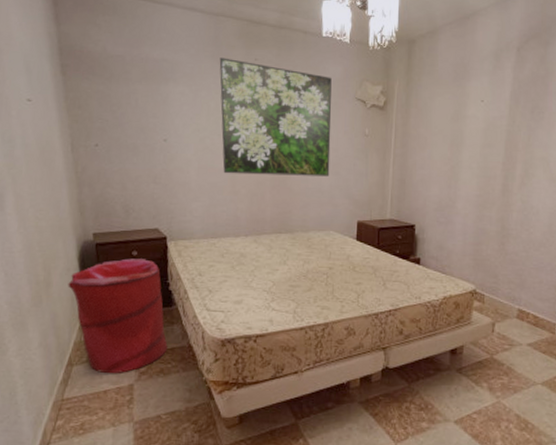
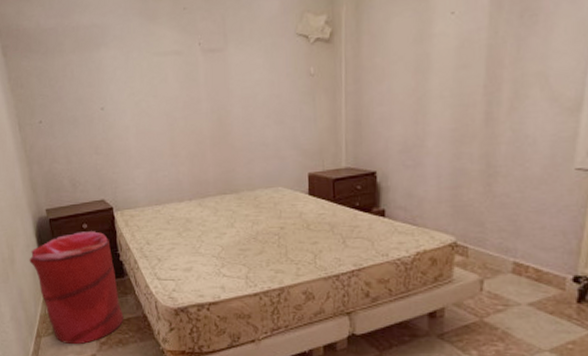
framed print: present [219,58,332,176] -> none [147,12,273,137]

